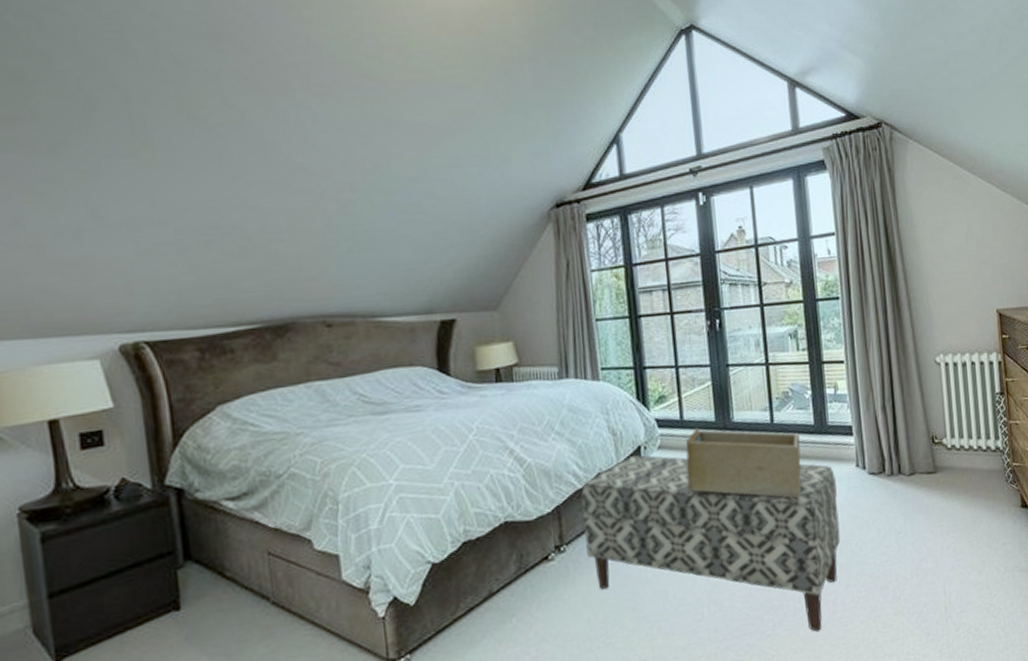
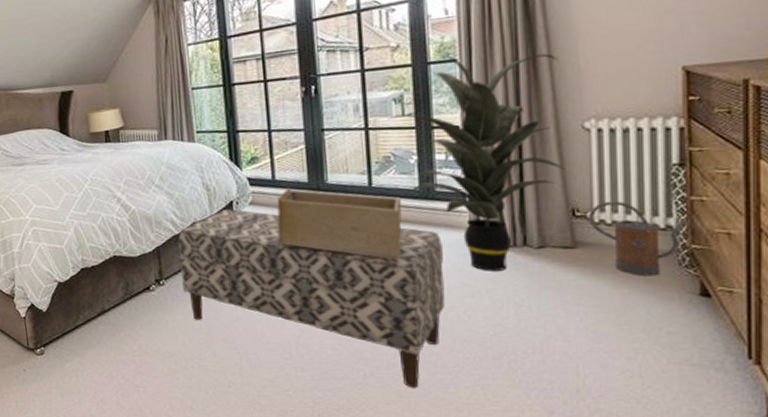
indoor plant: none [785,292,926,502] -> present [387,53,566,271]
watering can: none [943,427,1009,495] -> present [587,201,688,277]

